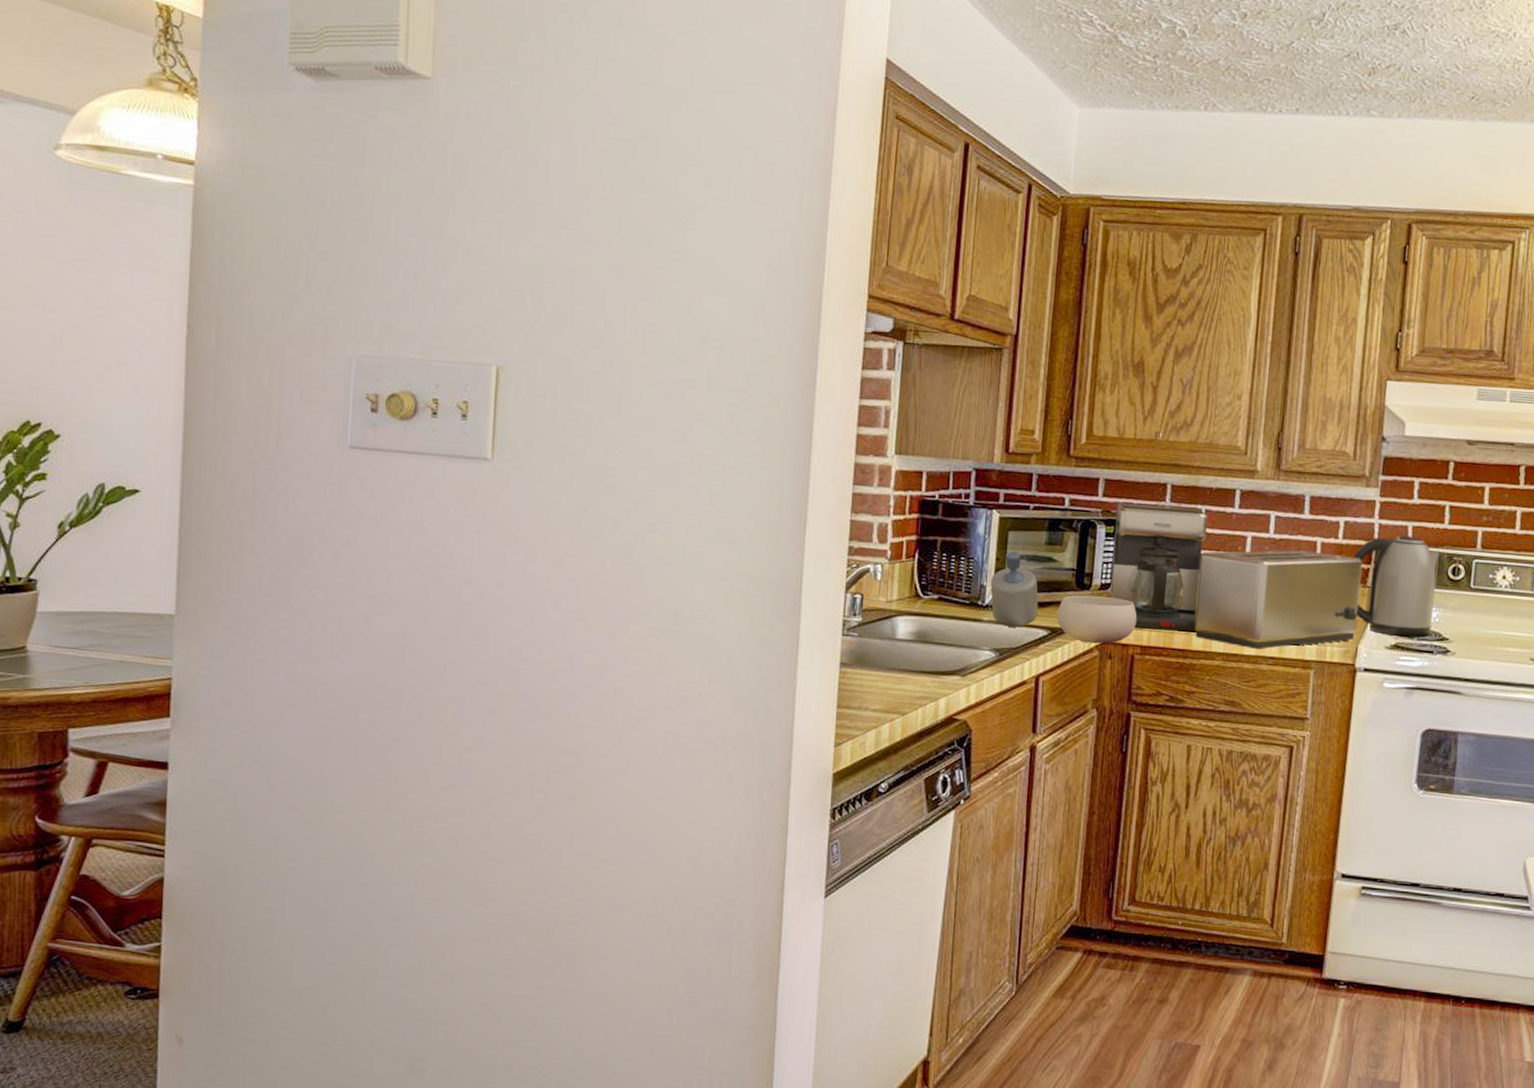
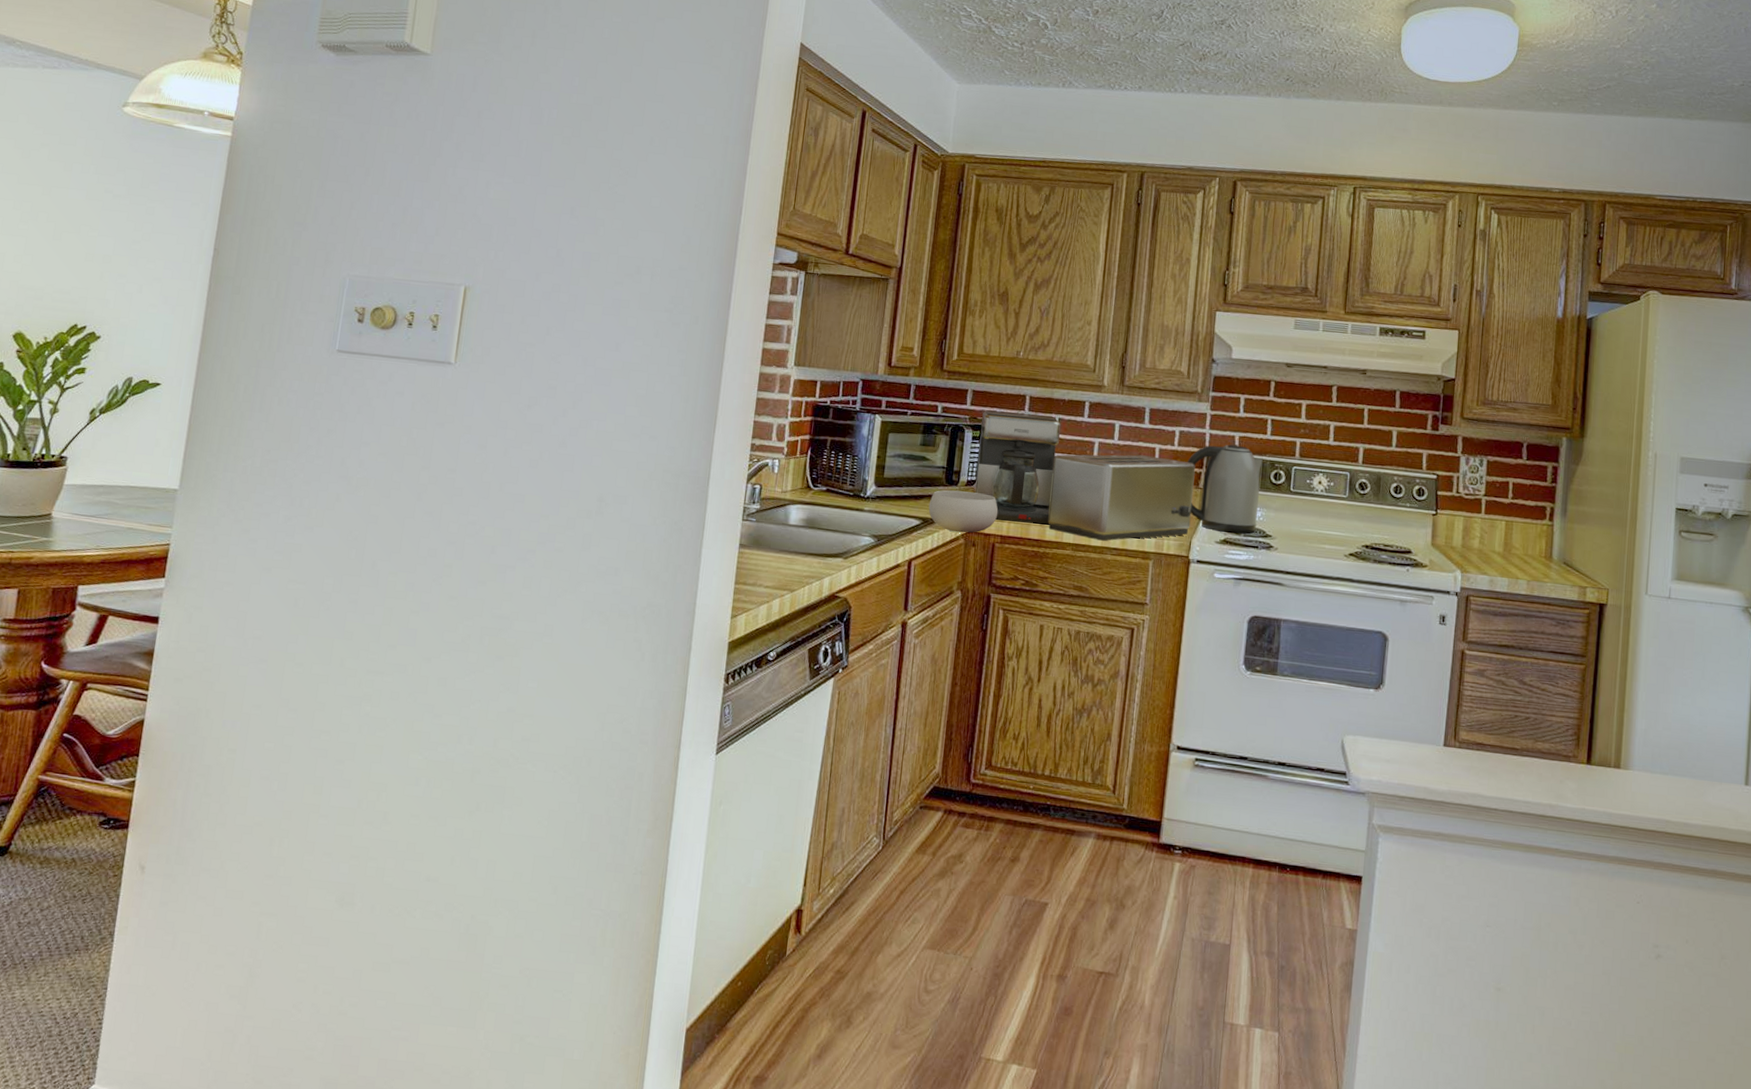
soap dispenser: present [990,551,1039,628] -> none [871,450,913,517]

